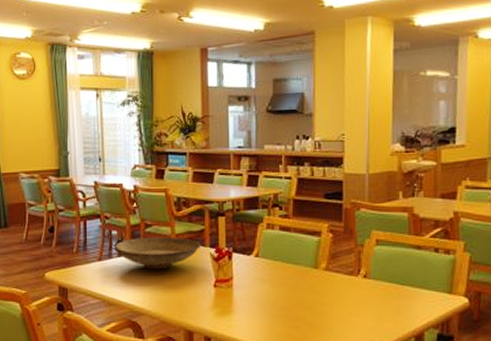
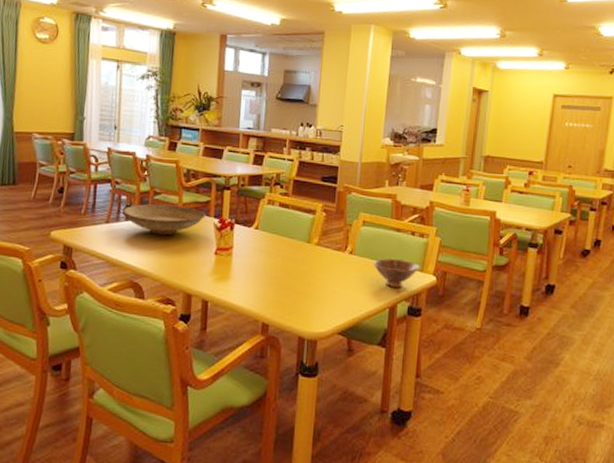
bowl: none [391,281,448,314] -> present [372,258,420,288]

